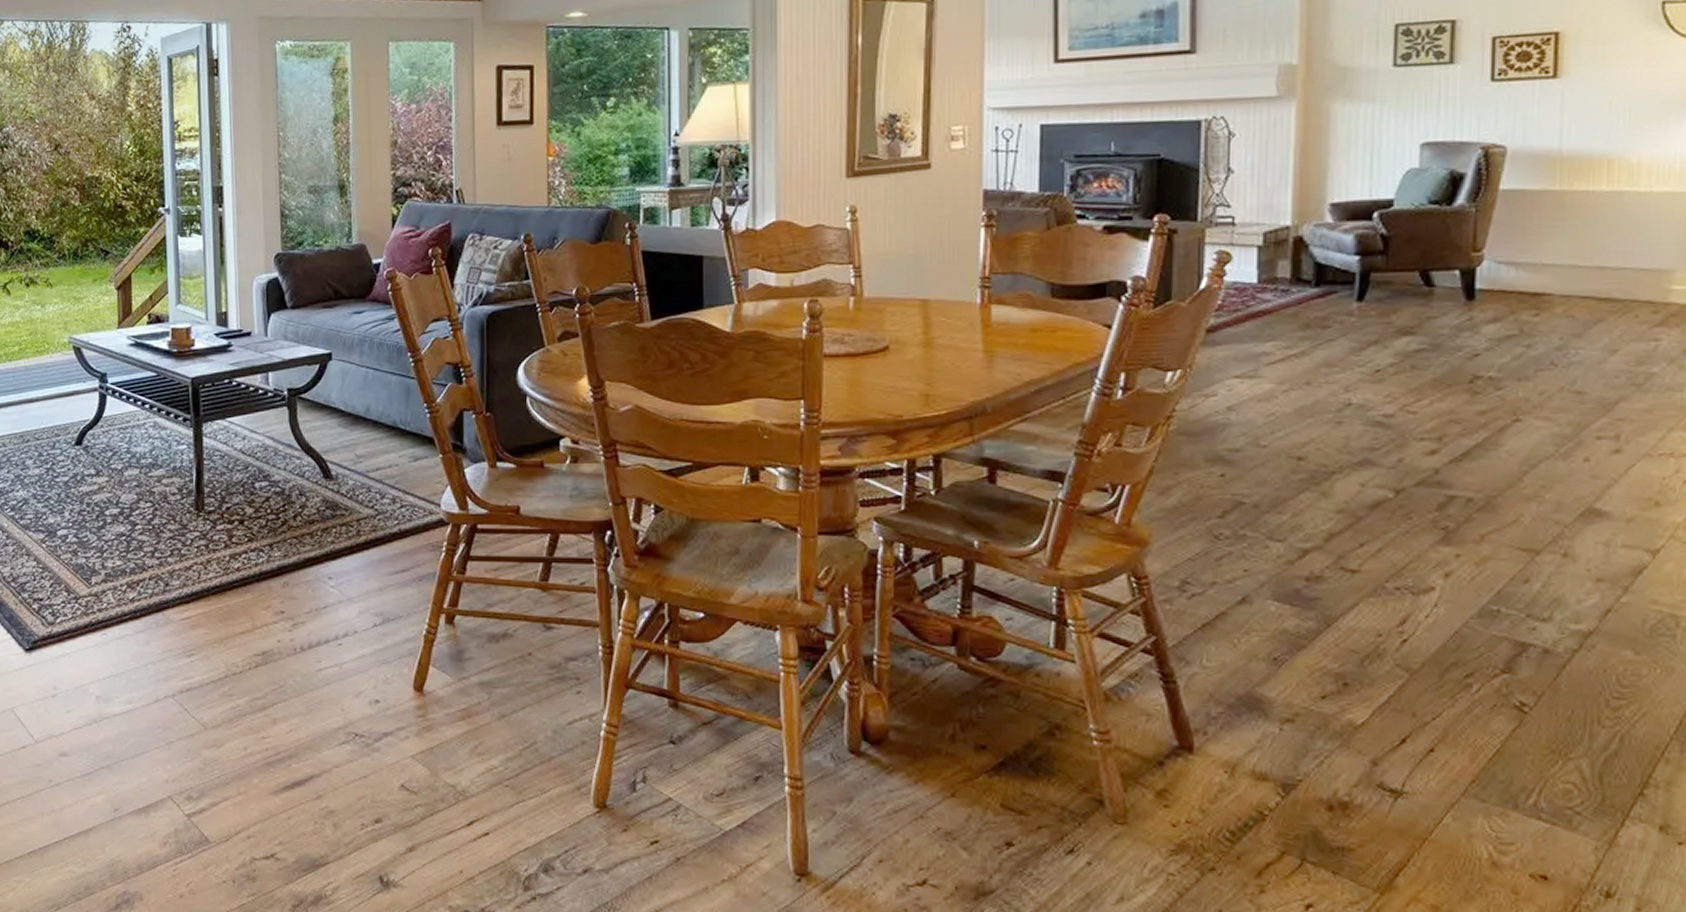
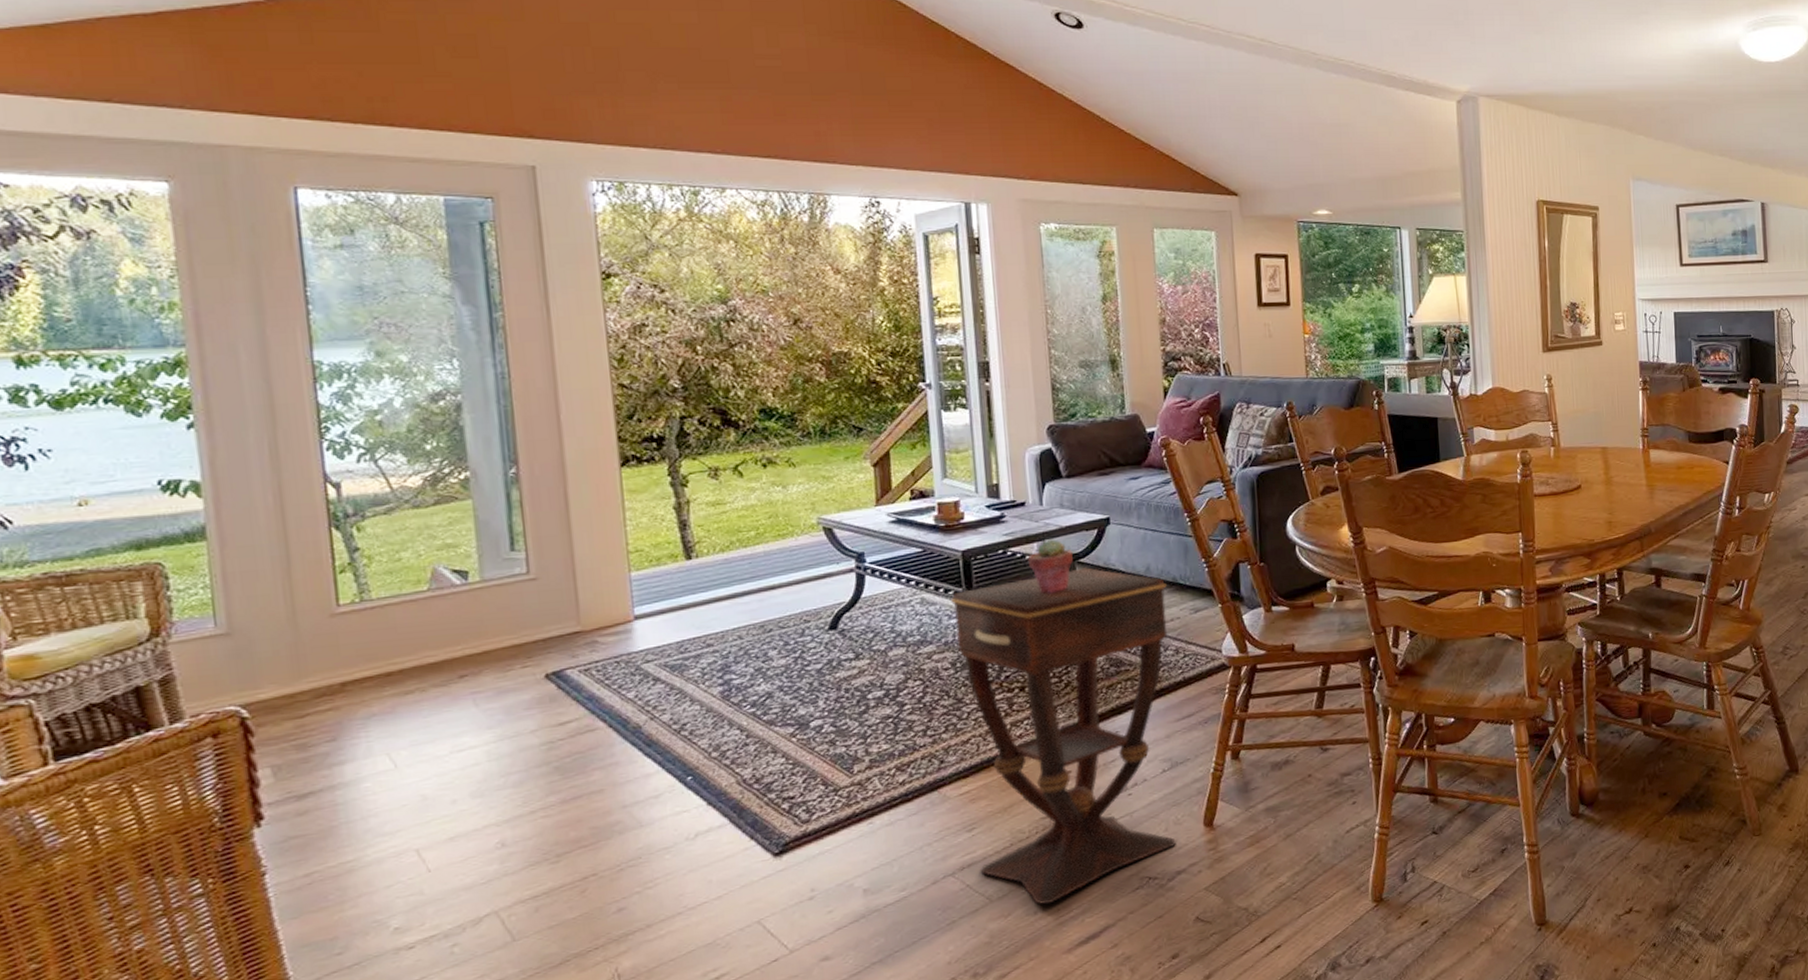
side table: none [180,404,386,742] -> present [951,567,1176,904]
potted succulent: none [251,370,294,428] -> present [1027,538,1073,594]

